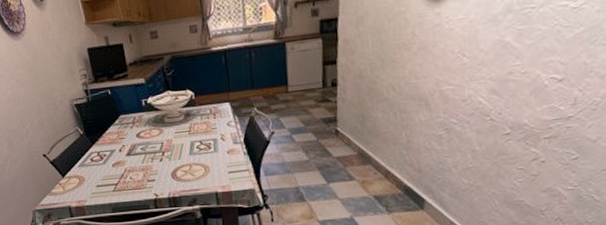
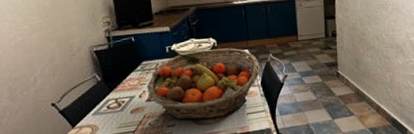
fruit basket: none [125,101,243,176] -> present [147,48,261,120]

